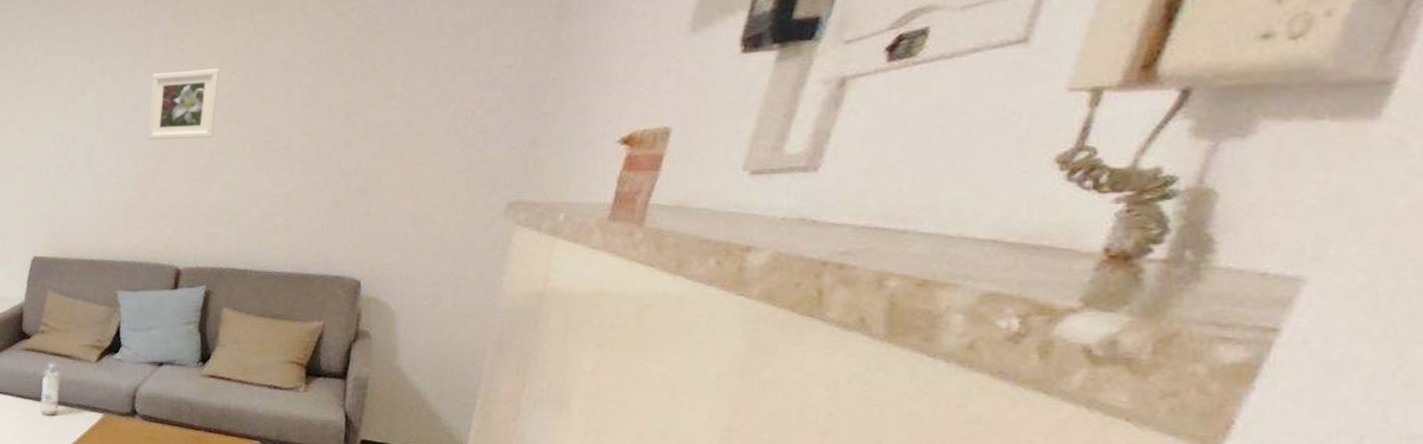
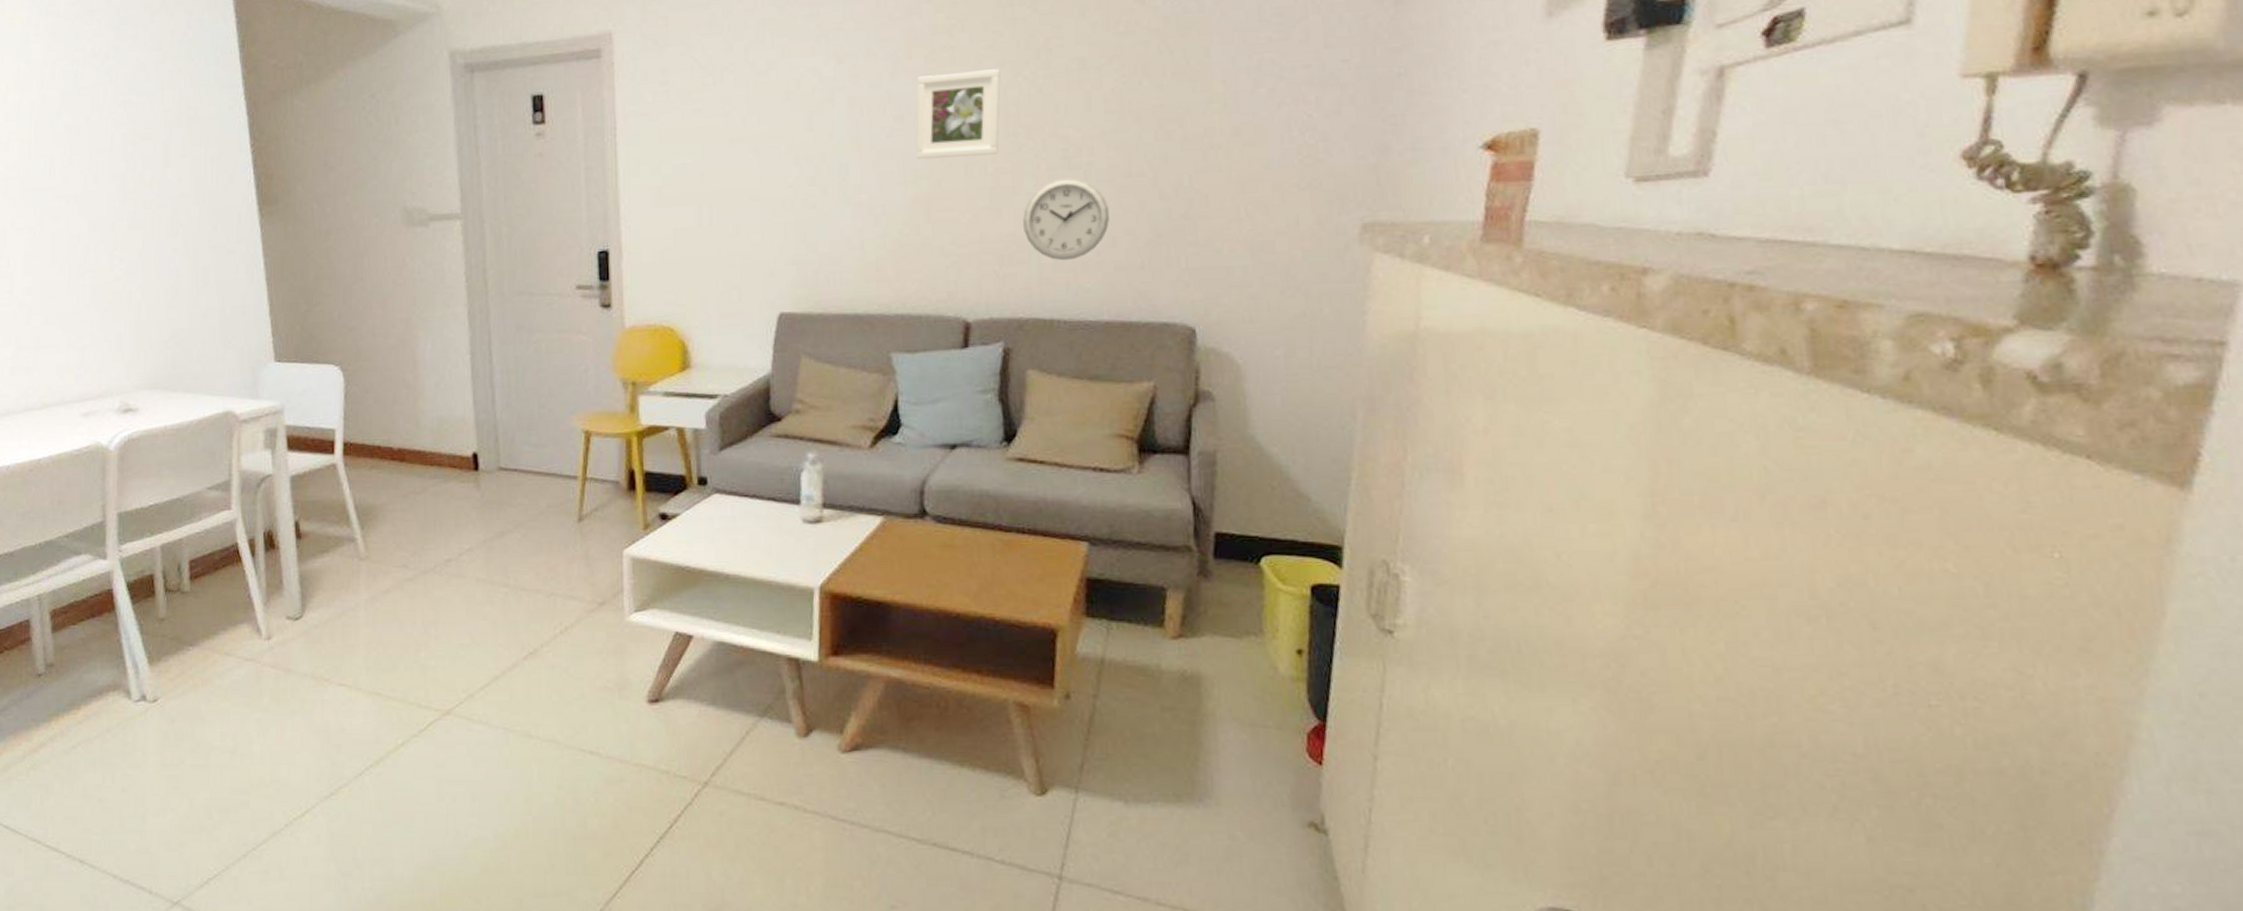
wall clock: none [228,158,299,224] -> present [1023,177,1109,261]

